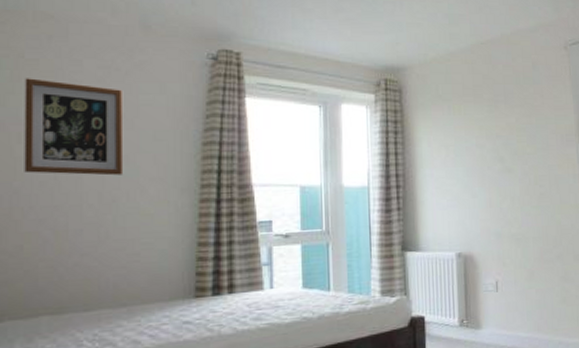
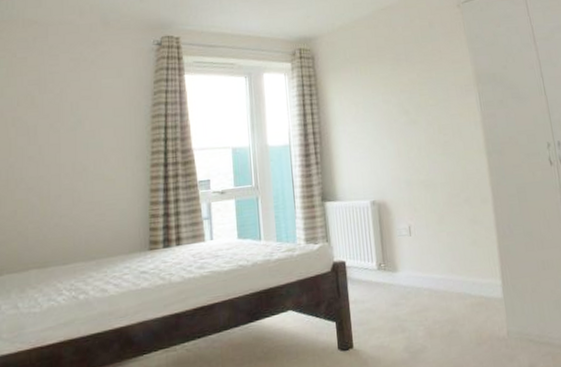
wall art: present [24,78,124,176] -> none [17,73,90,151]

